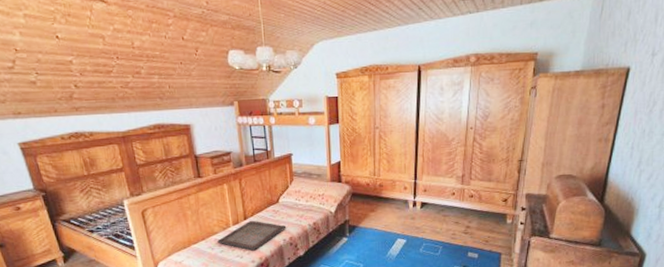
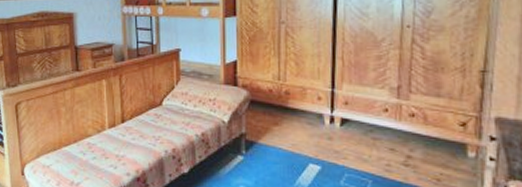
serving tray: present [217,220,287,251] -> none [90,124,169,161]

